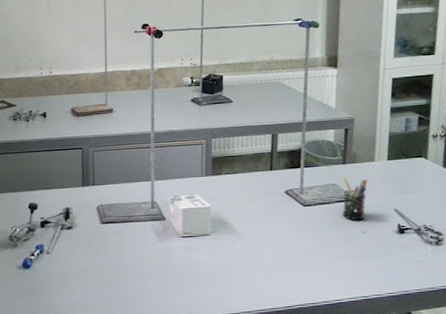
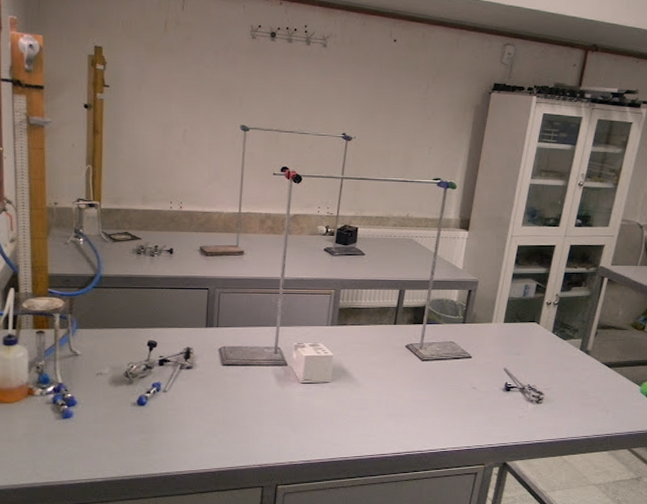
pen holder: present [342,177,367,221] -> none [457,336,483,377]

